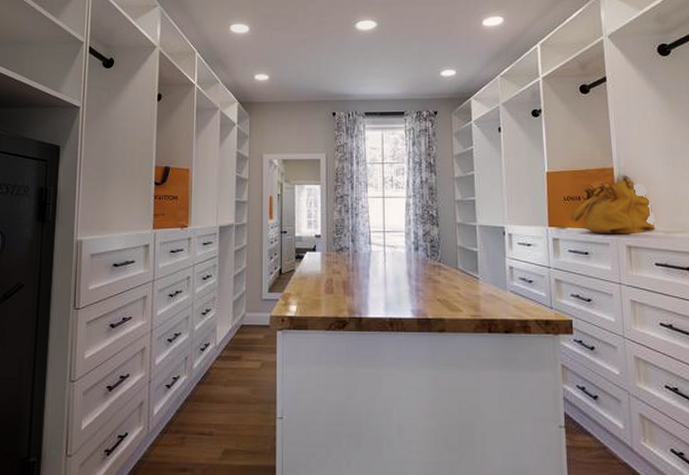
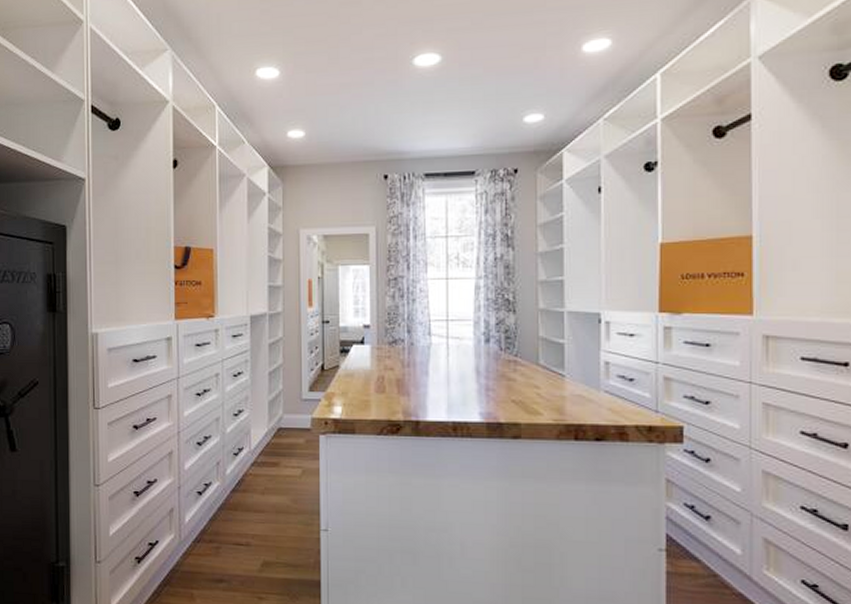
handbag: present [569,175,655,235] -> none [687,245,804,321]

